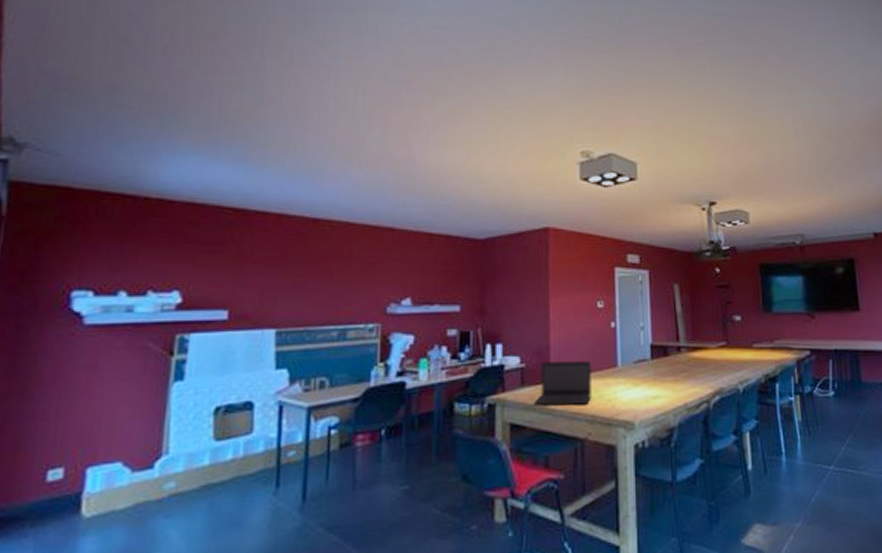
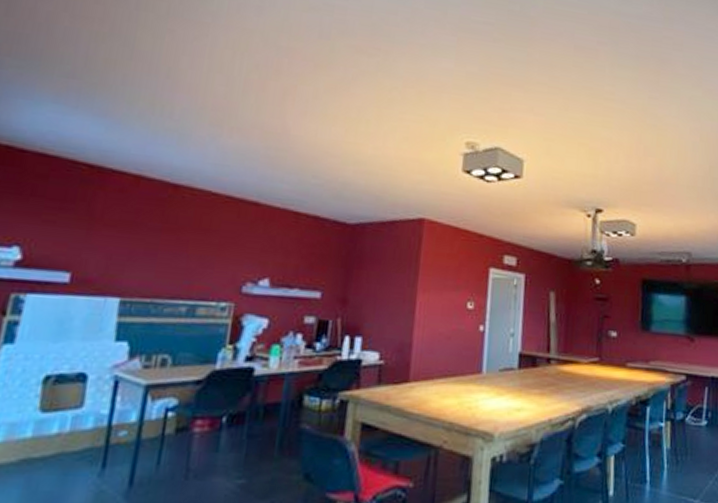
laptop: present [533,361,591,406] -> none [388,361,455,410]

